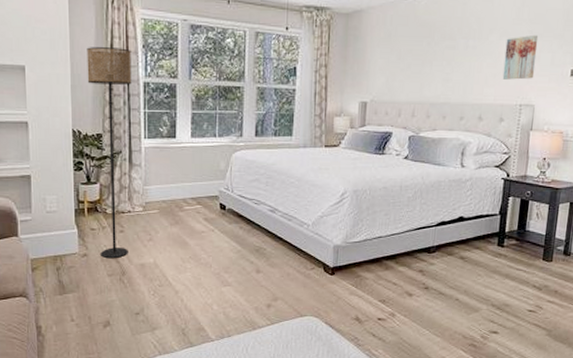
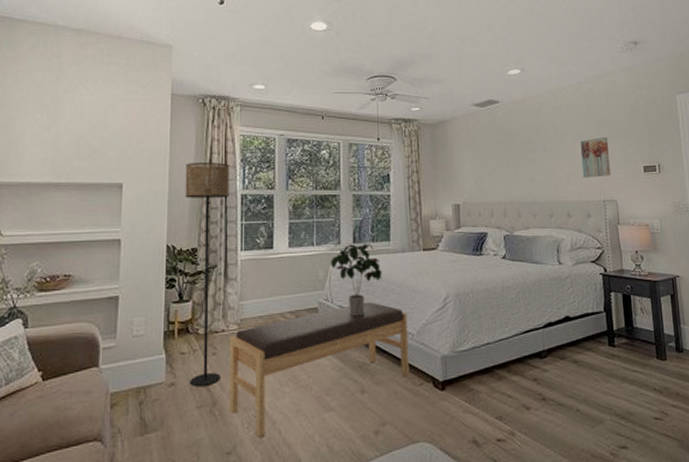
bench: none [136,193,305,304] -> present [229,301,409,439]
potted plant: none [232,137,283,205] -> present [331,243,382,316]

